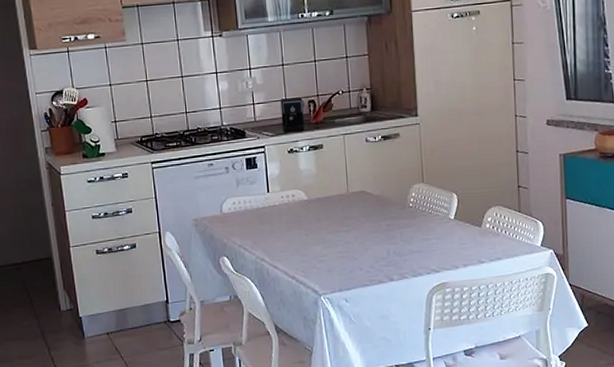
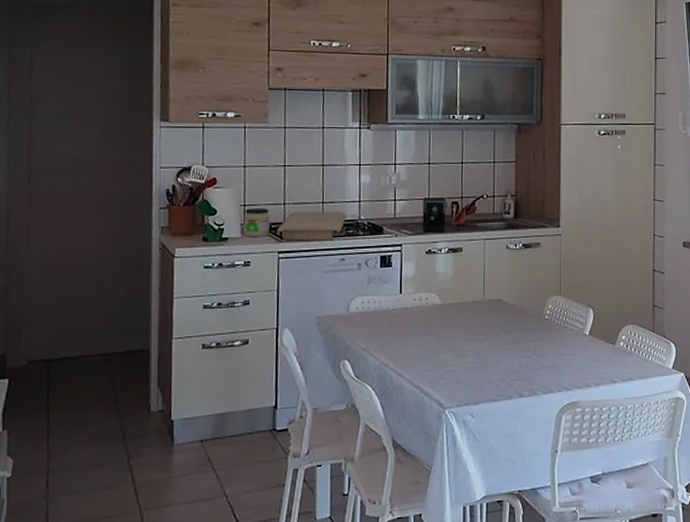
jar: none [116,123,141,151] -> present [243,208,270,238]
cutting board: none [147,120,210,152] -> present [277,212,347,242]

